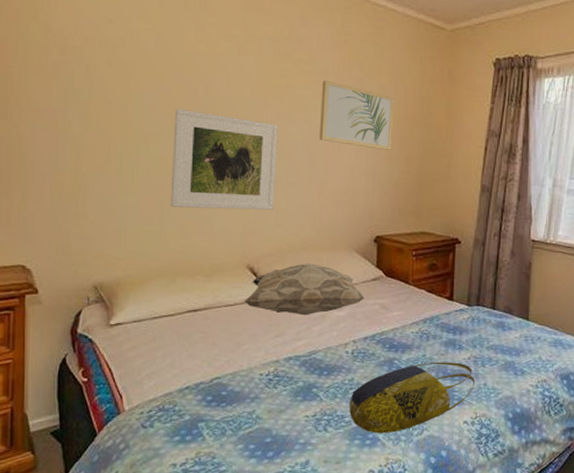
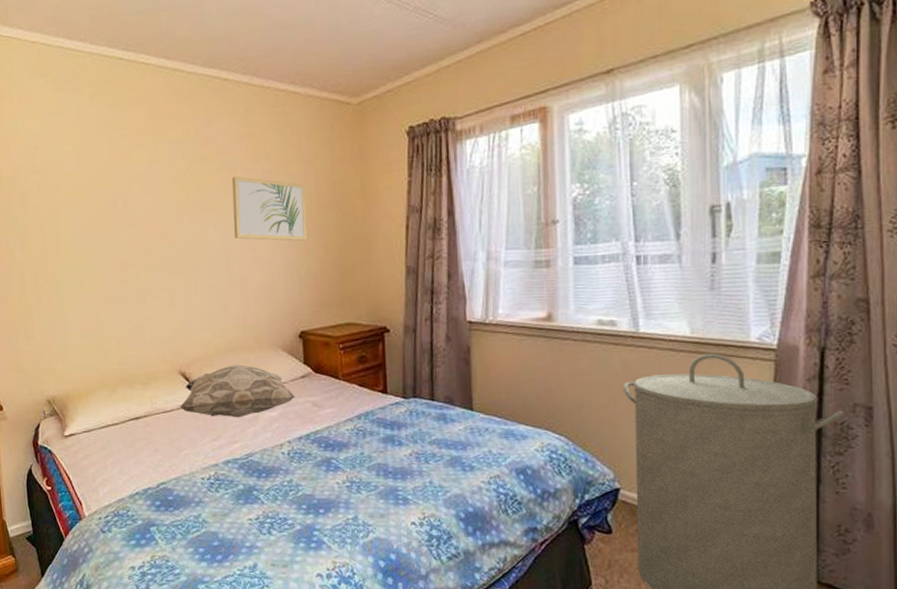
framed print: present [170,108,278,210] -> none [99,223,198,320]
tote bag: present [349,362,476,434] -> none [291,459,420,536]

